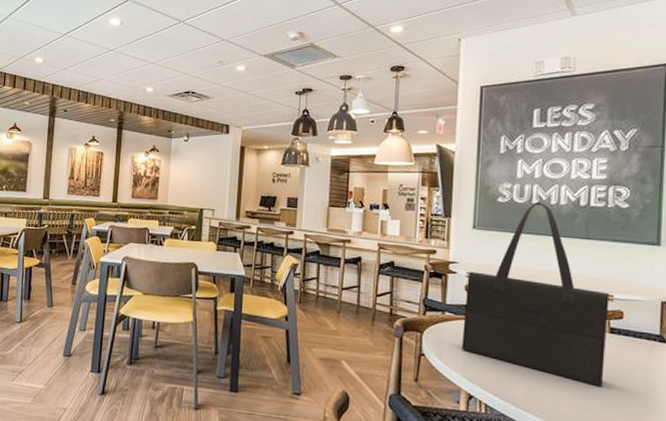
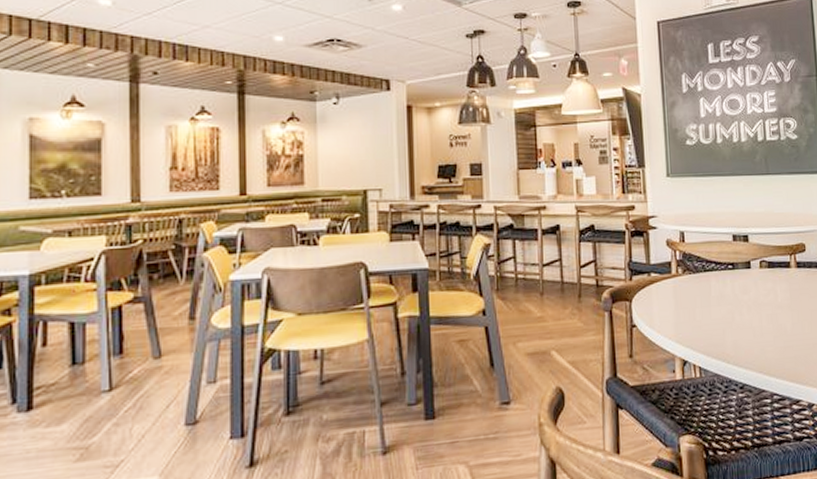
tote bag: present [462,201,615,388] -> none [665,141,798,325]

